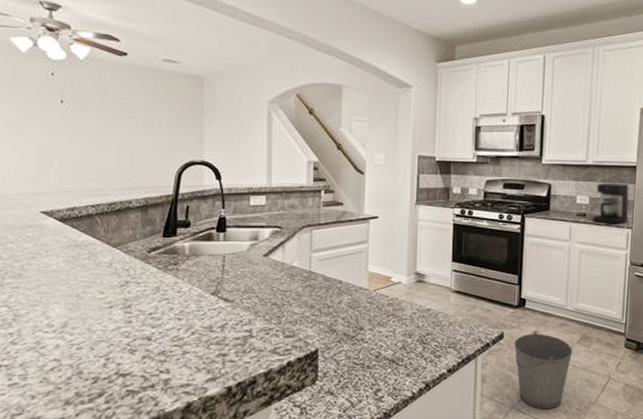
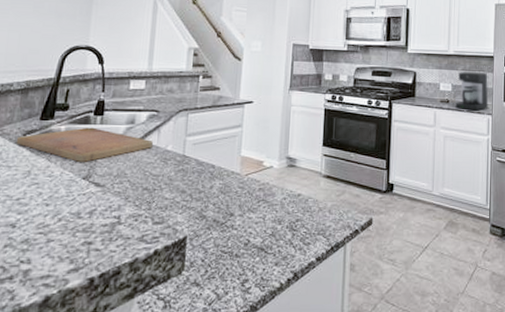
cutting board: none [141,244,278,278] -> present [16,127,153,162]
bucket: present [514,330,572,410] -> none [383,216,439,301]

